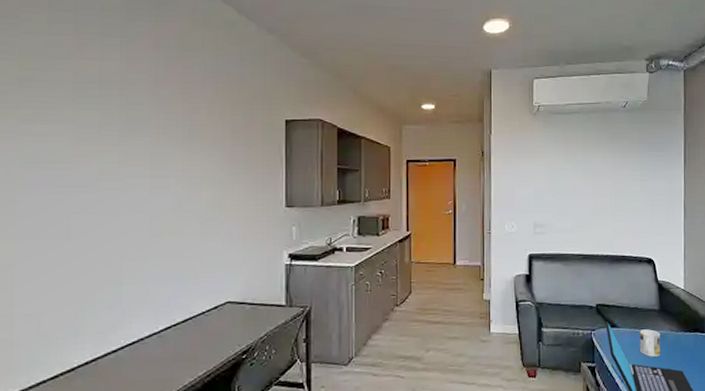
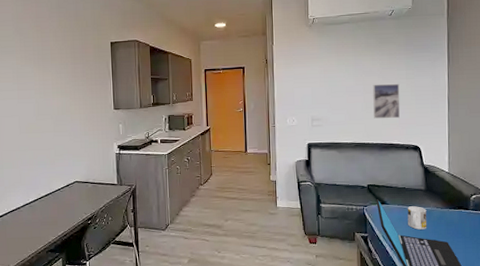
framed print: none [604,187,634,227] -> present [373,84,400,119]

